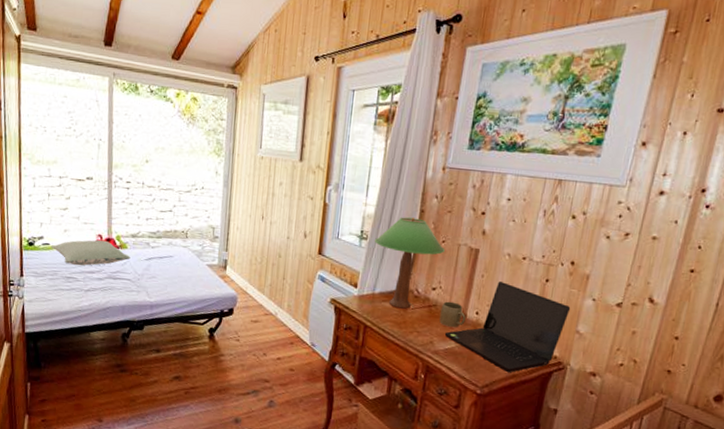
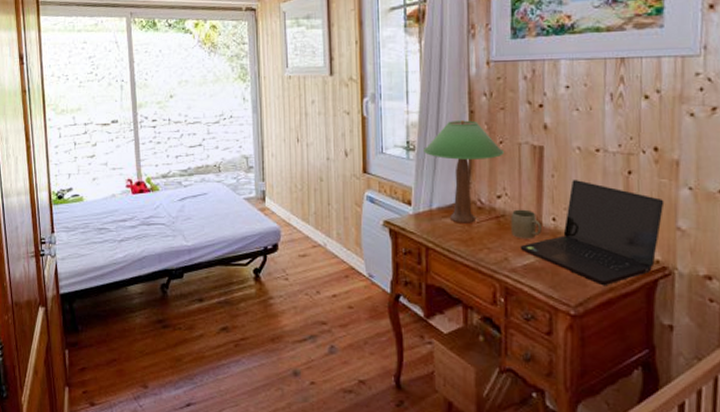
pillow: present [51,239,131,266] -> none [80,184,163,215]

